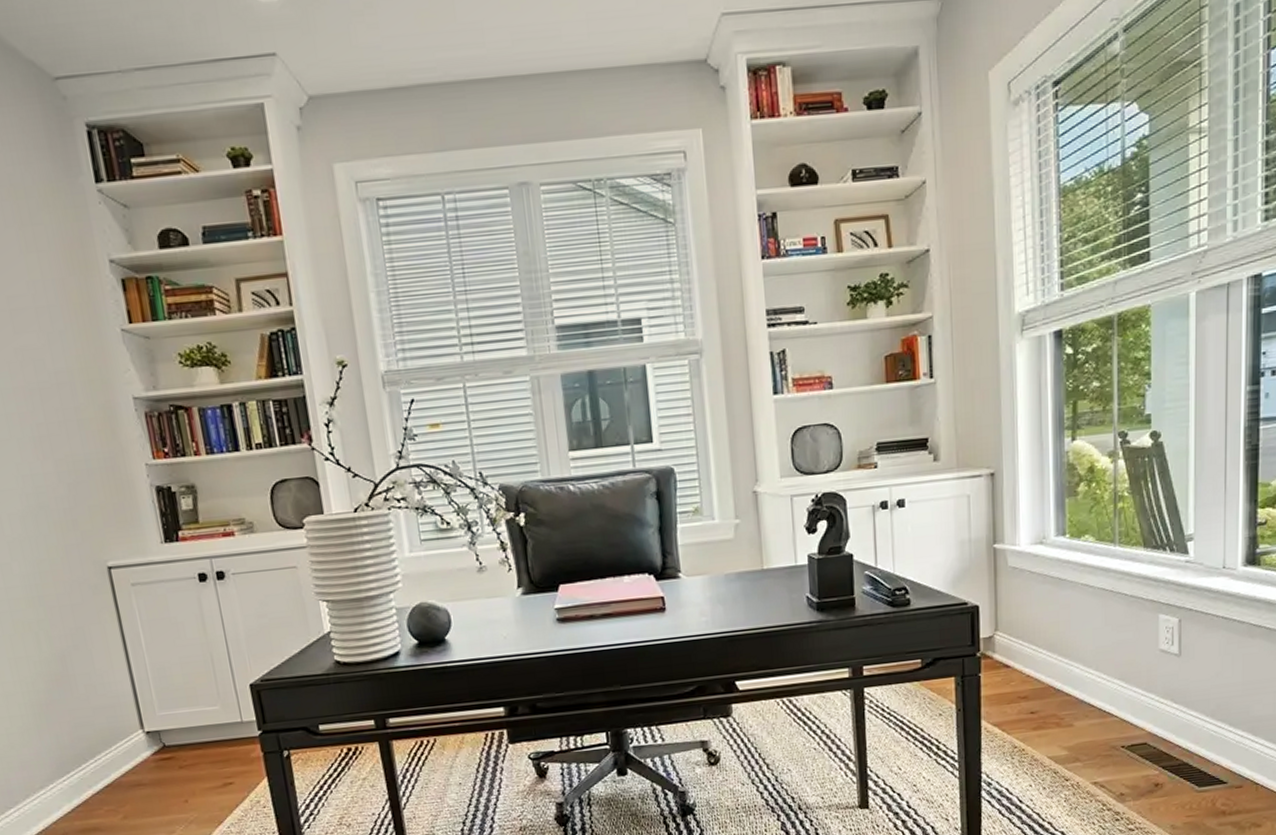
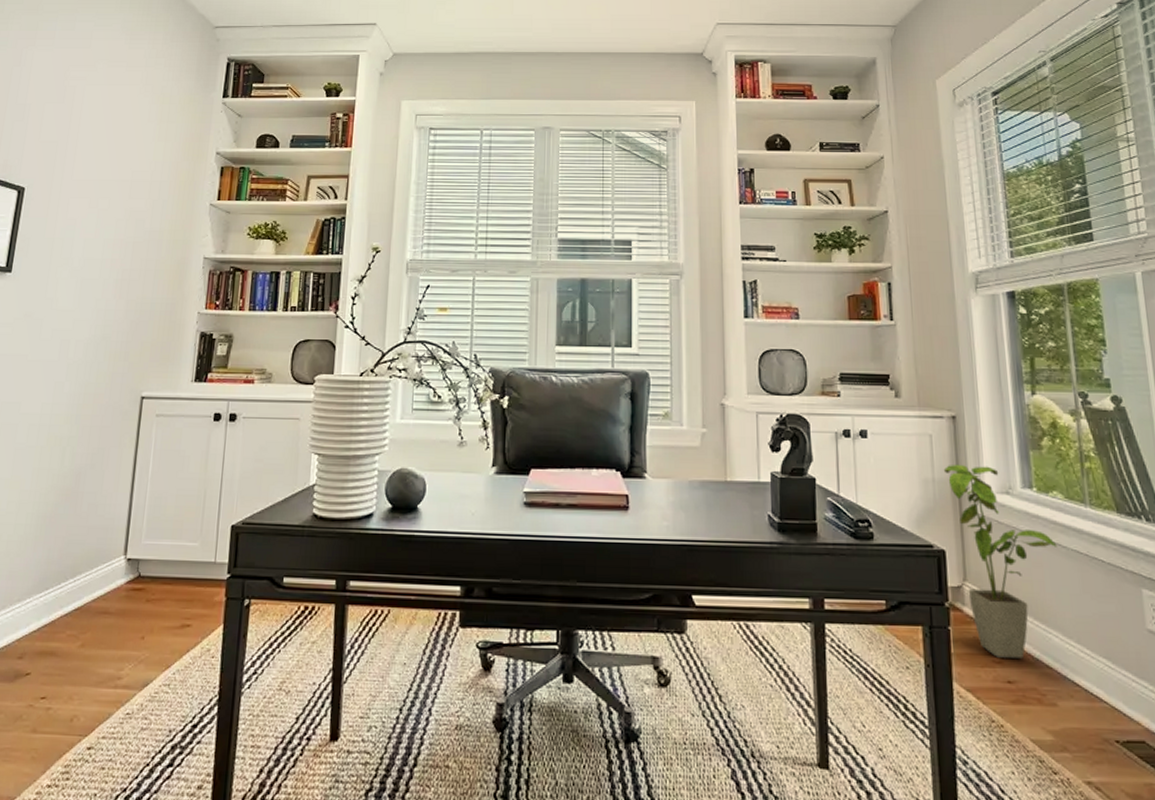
house plant: none [980,519,1085,694] -> present [943,465,1058,658]

